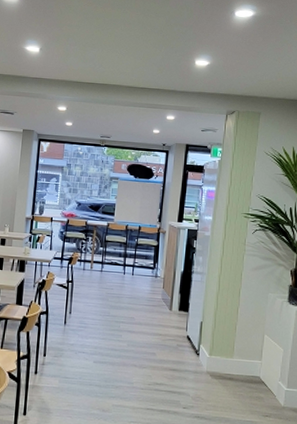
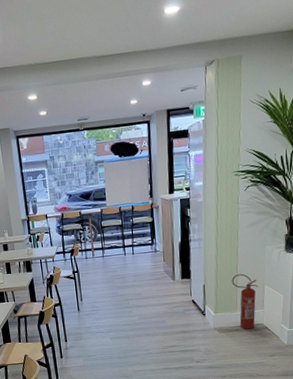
fire extinguisher: none [230,317,258,381] -> present [231,273,259,330]

